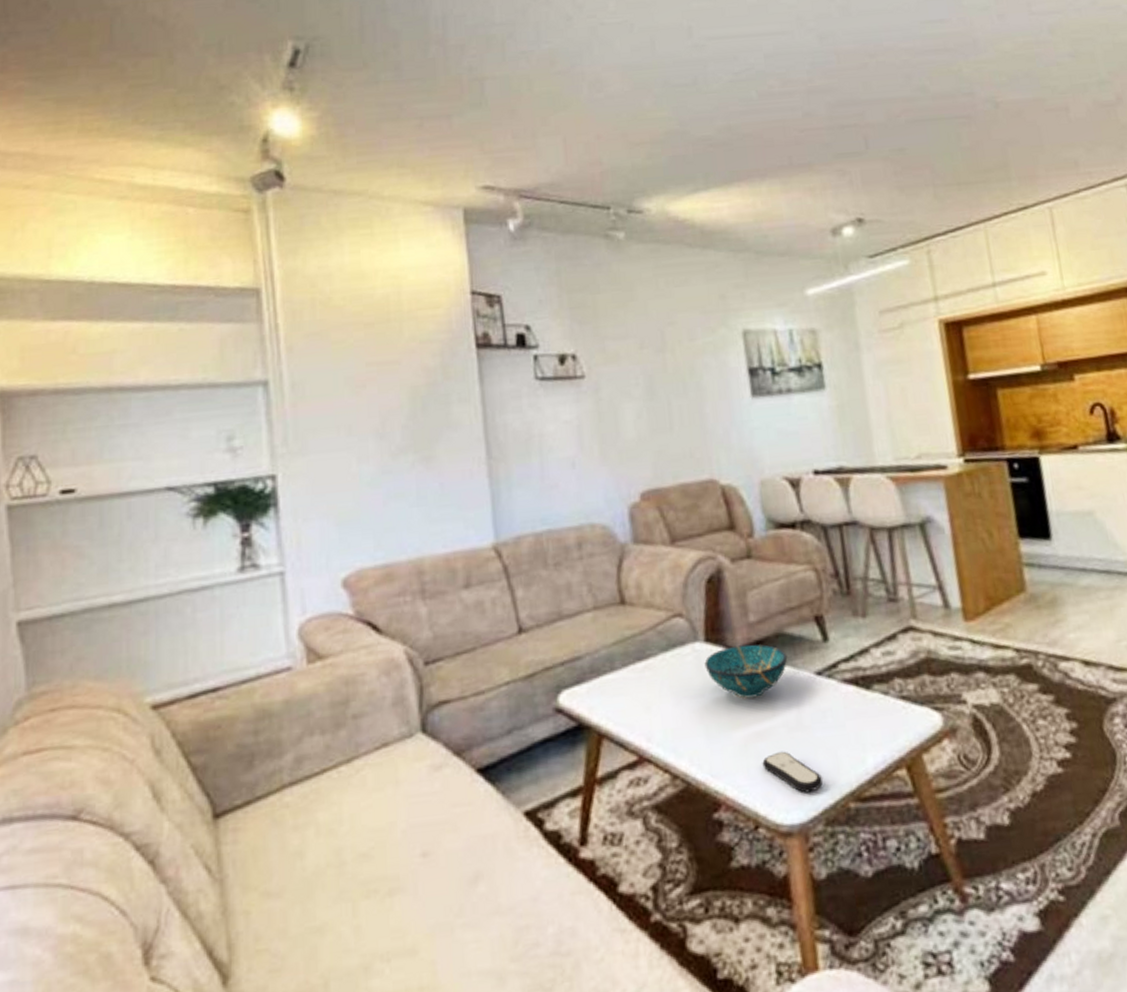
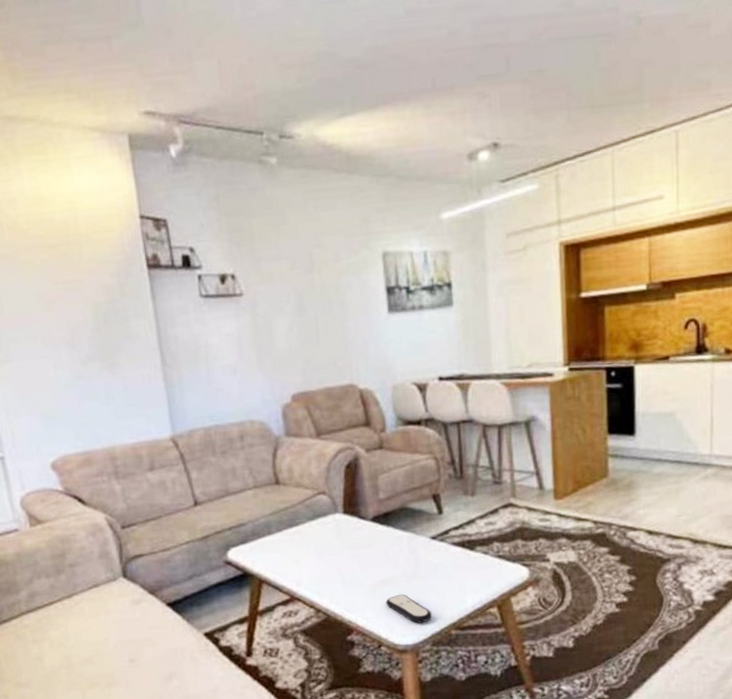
decorative bowl: present [704,644,788,699] -> none [342,515,409,556]

